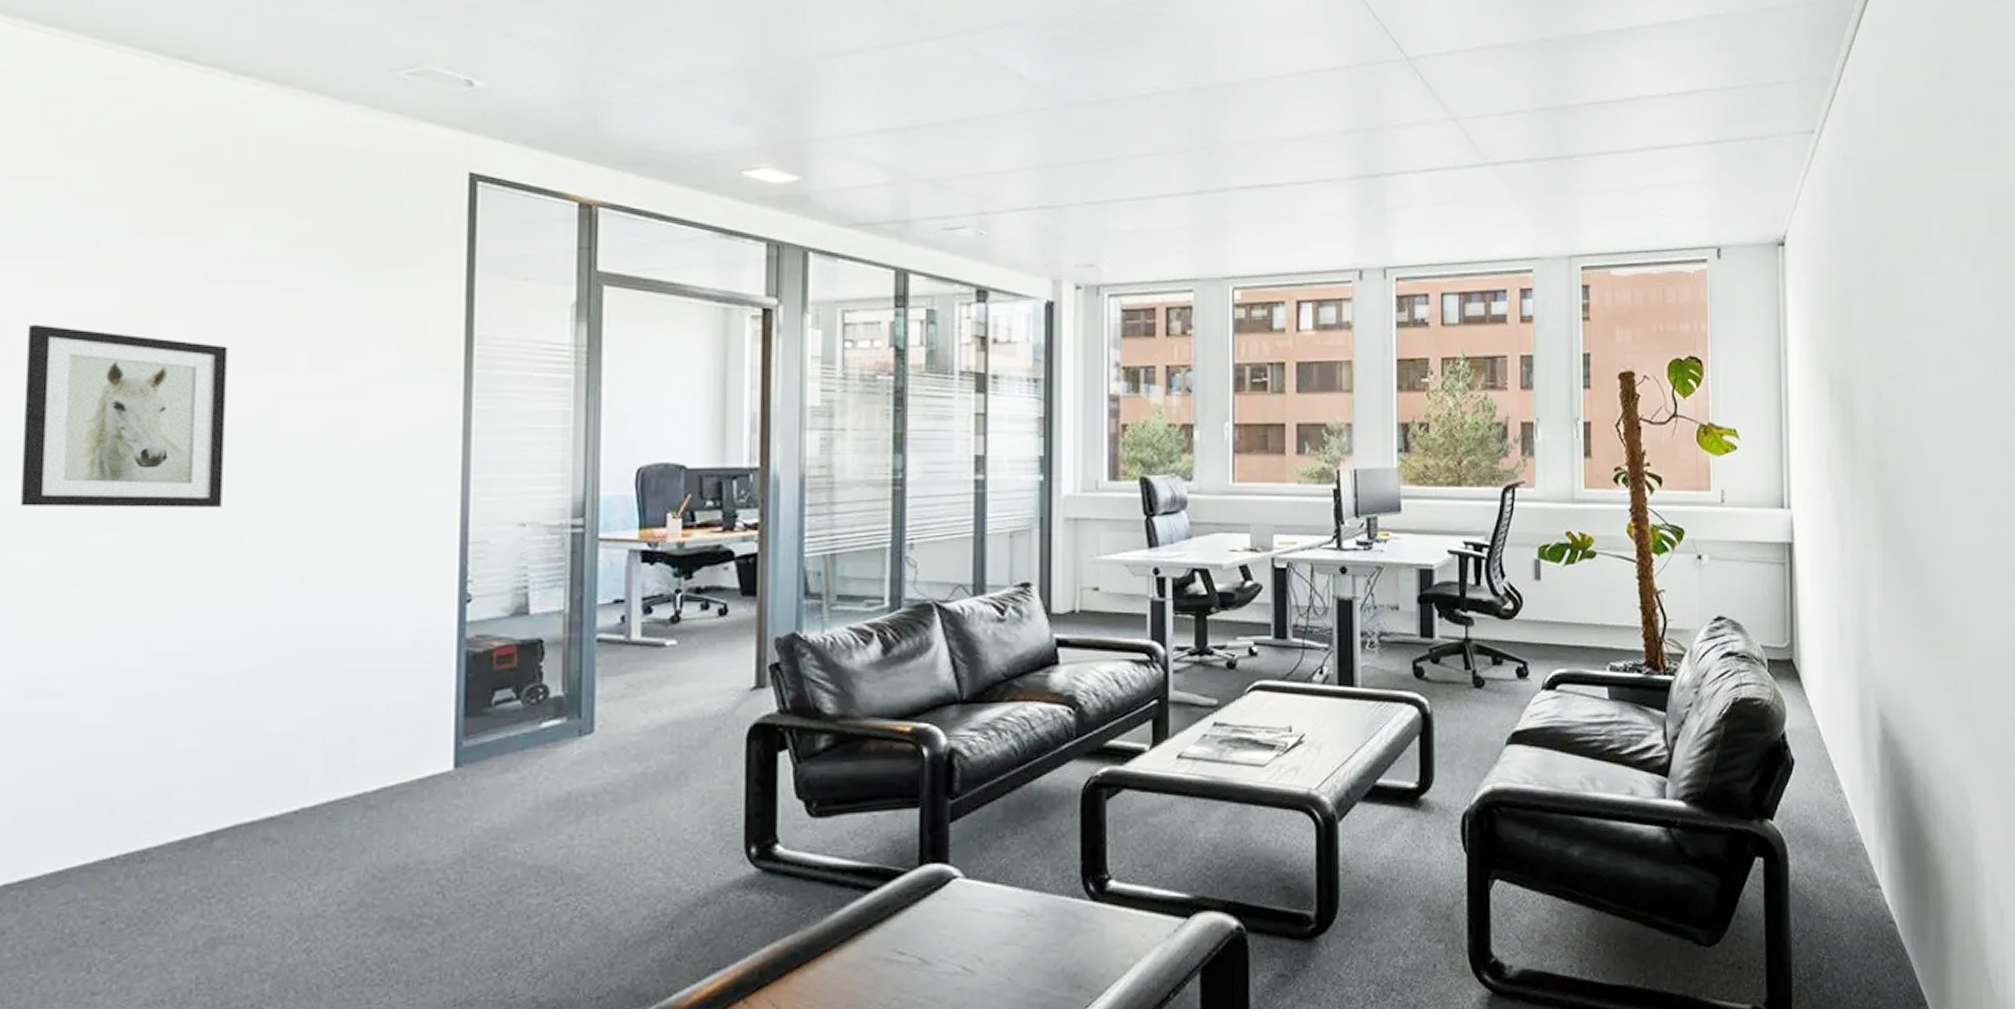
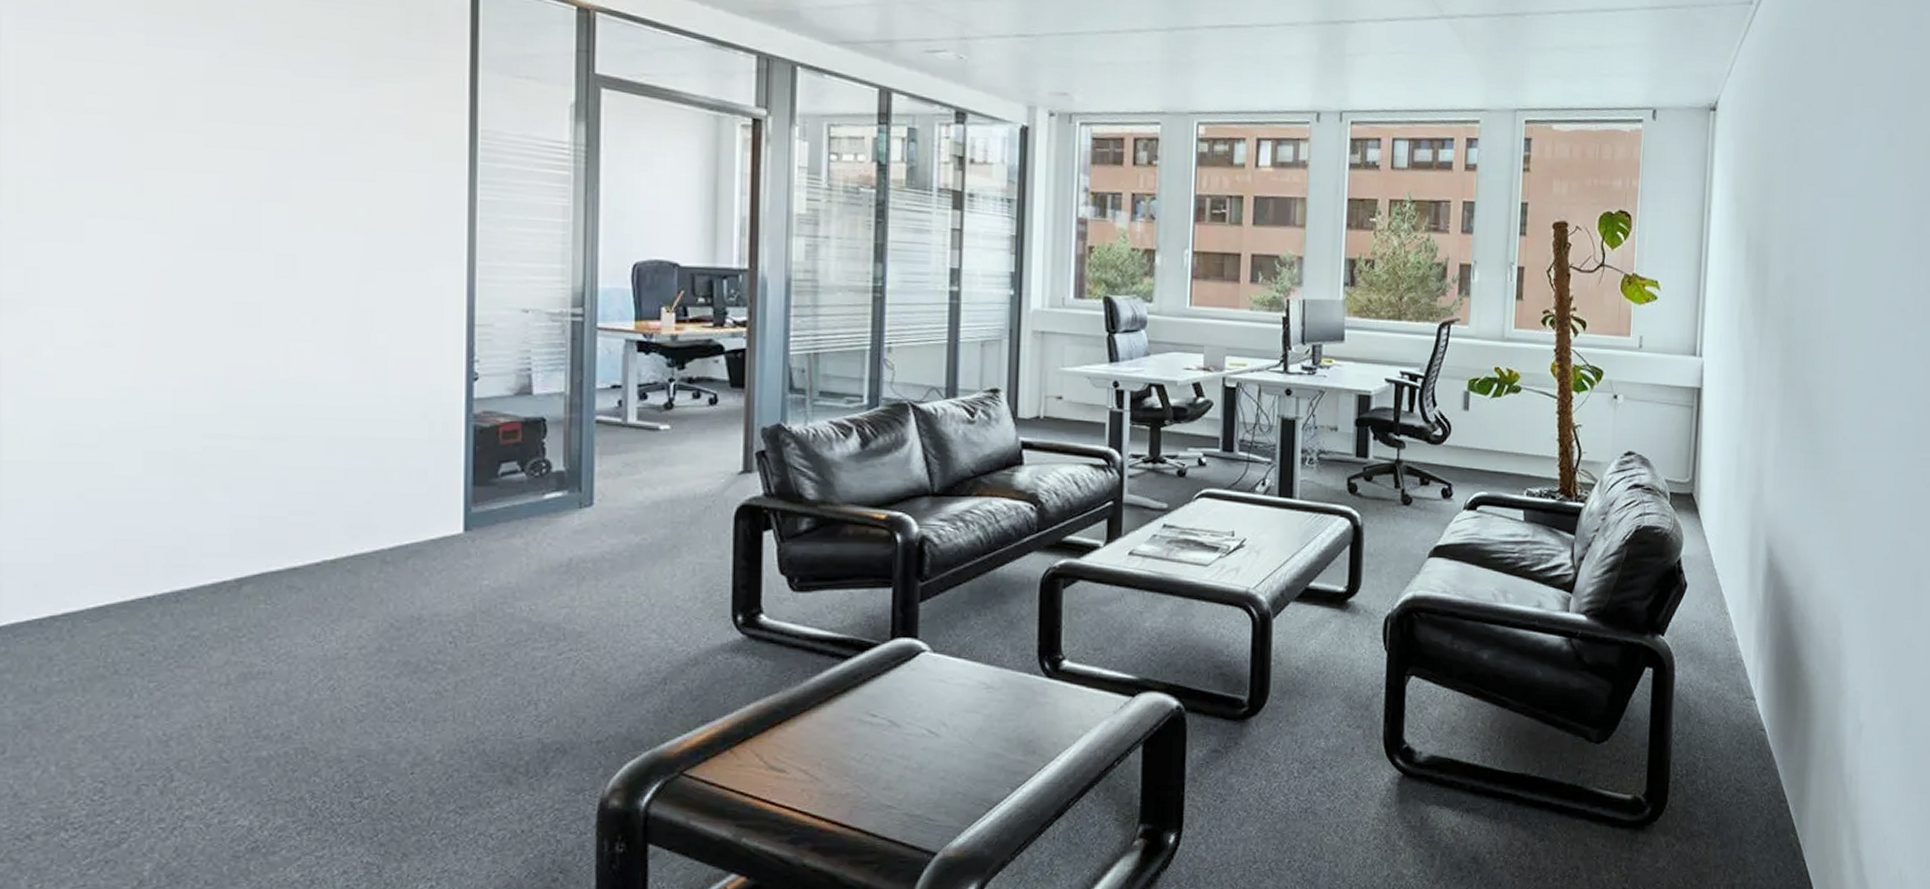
wall art: present [21,324,228,508] -> none [50,95,242,280]

